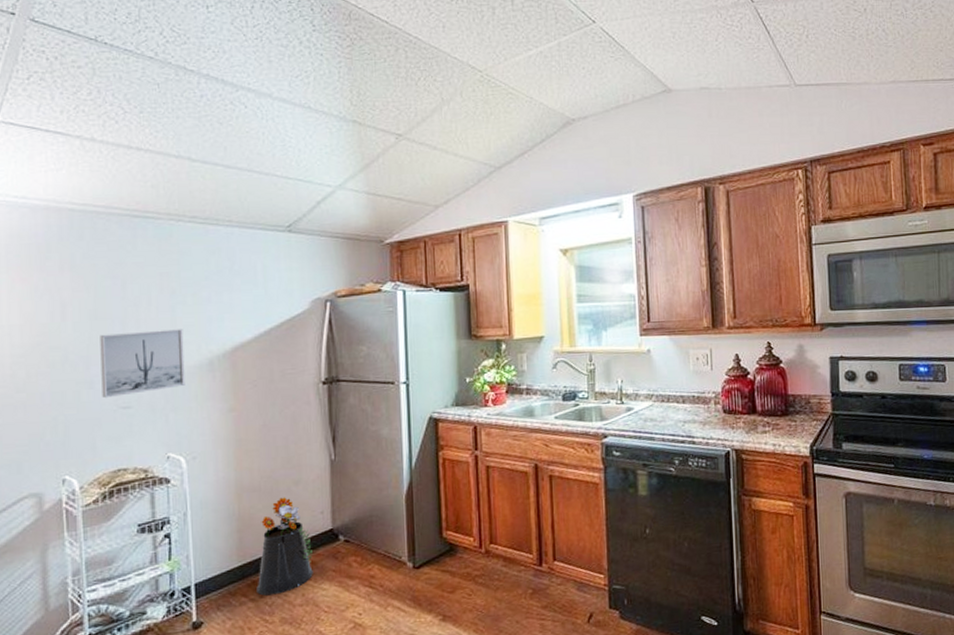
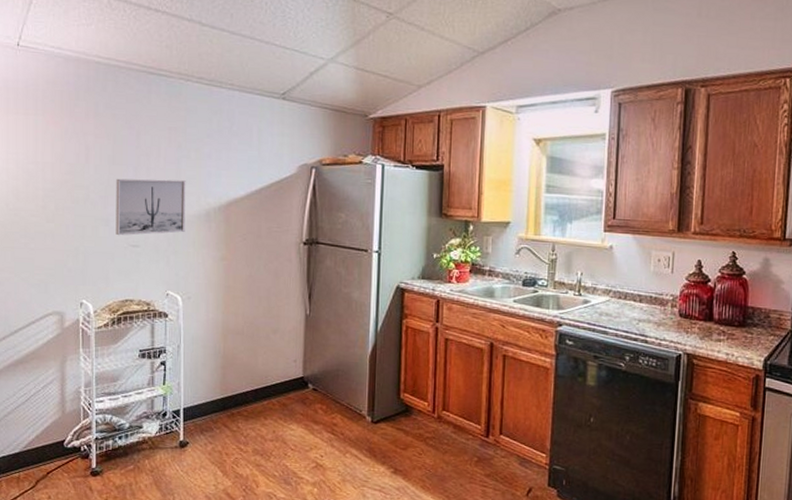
watering can: present [256,497,313,596] -> none [235,343,284,428]

